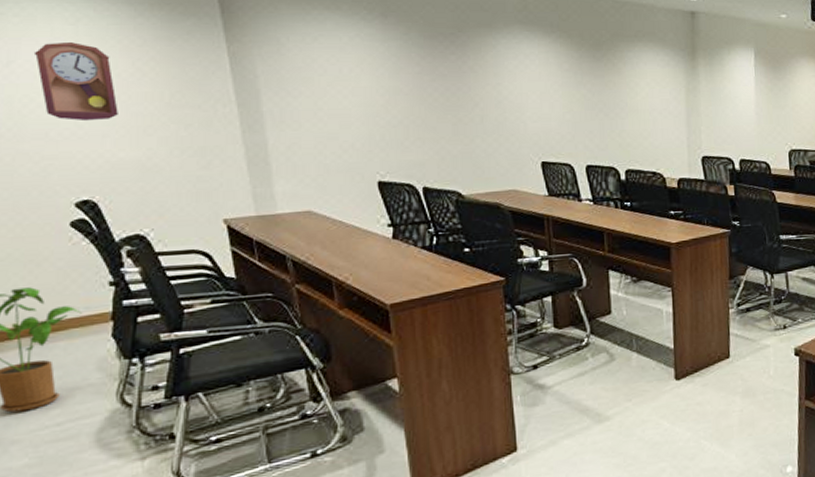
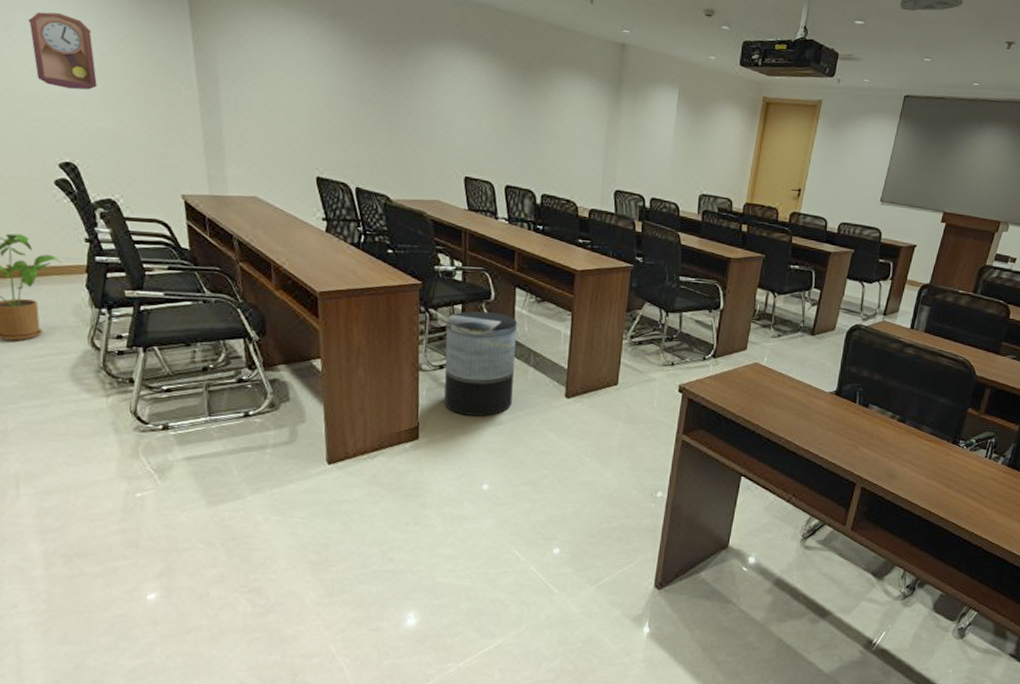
trash can: none [536,299,617,417] -> present [444,311,518,416]

